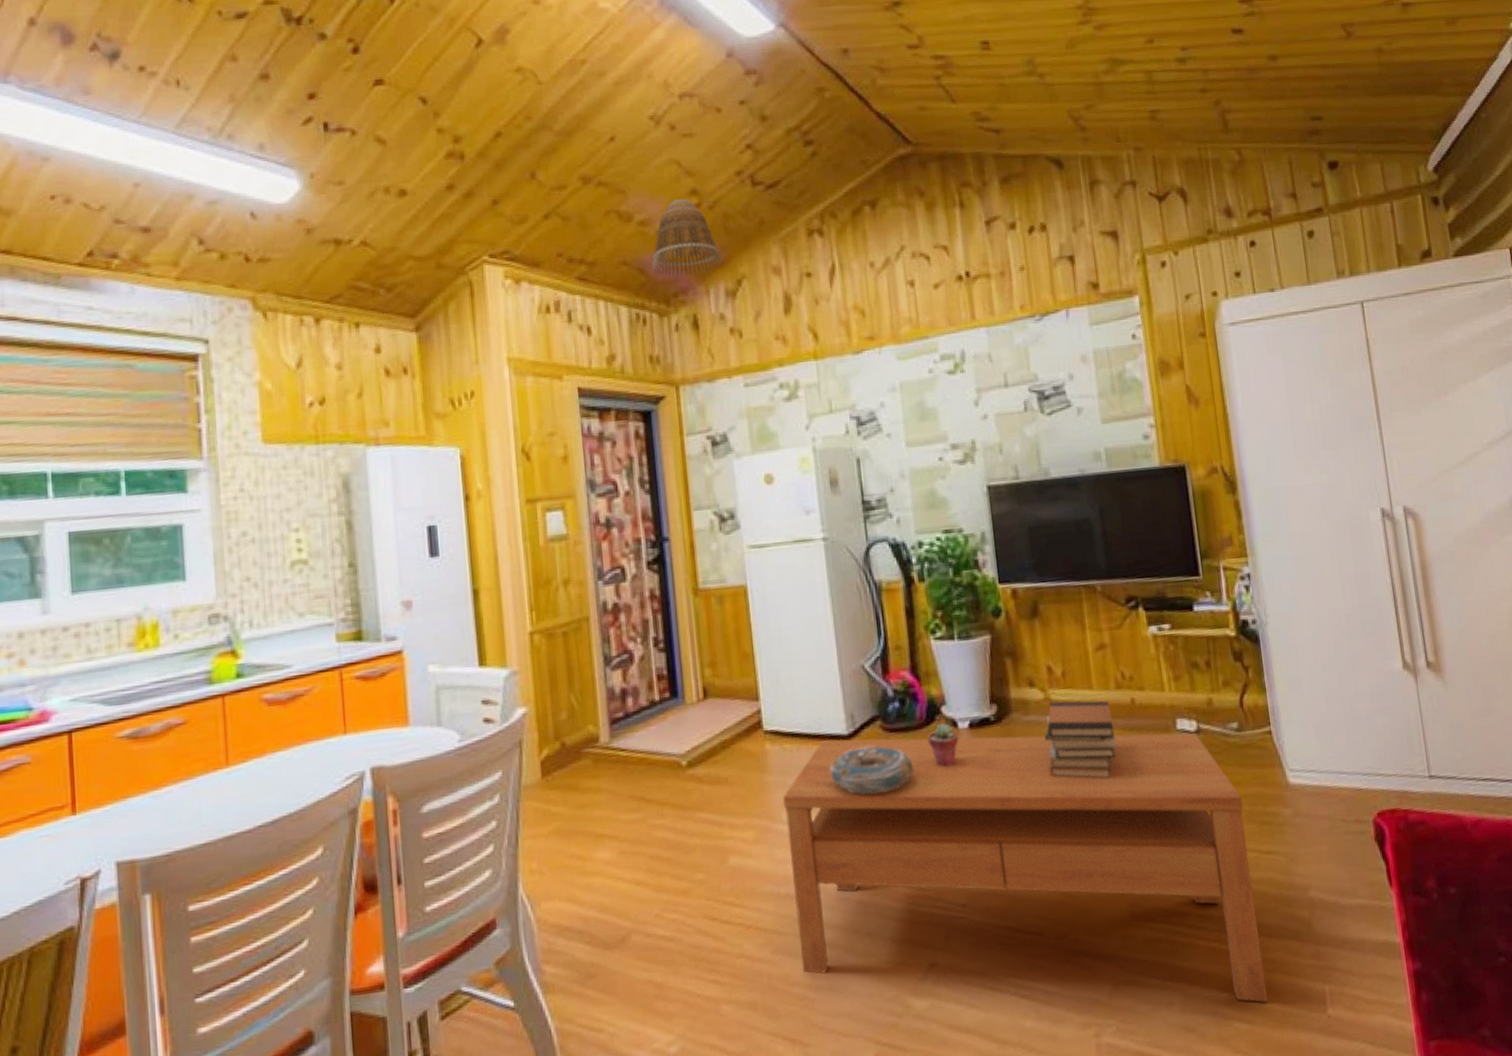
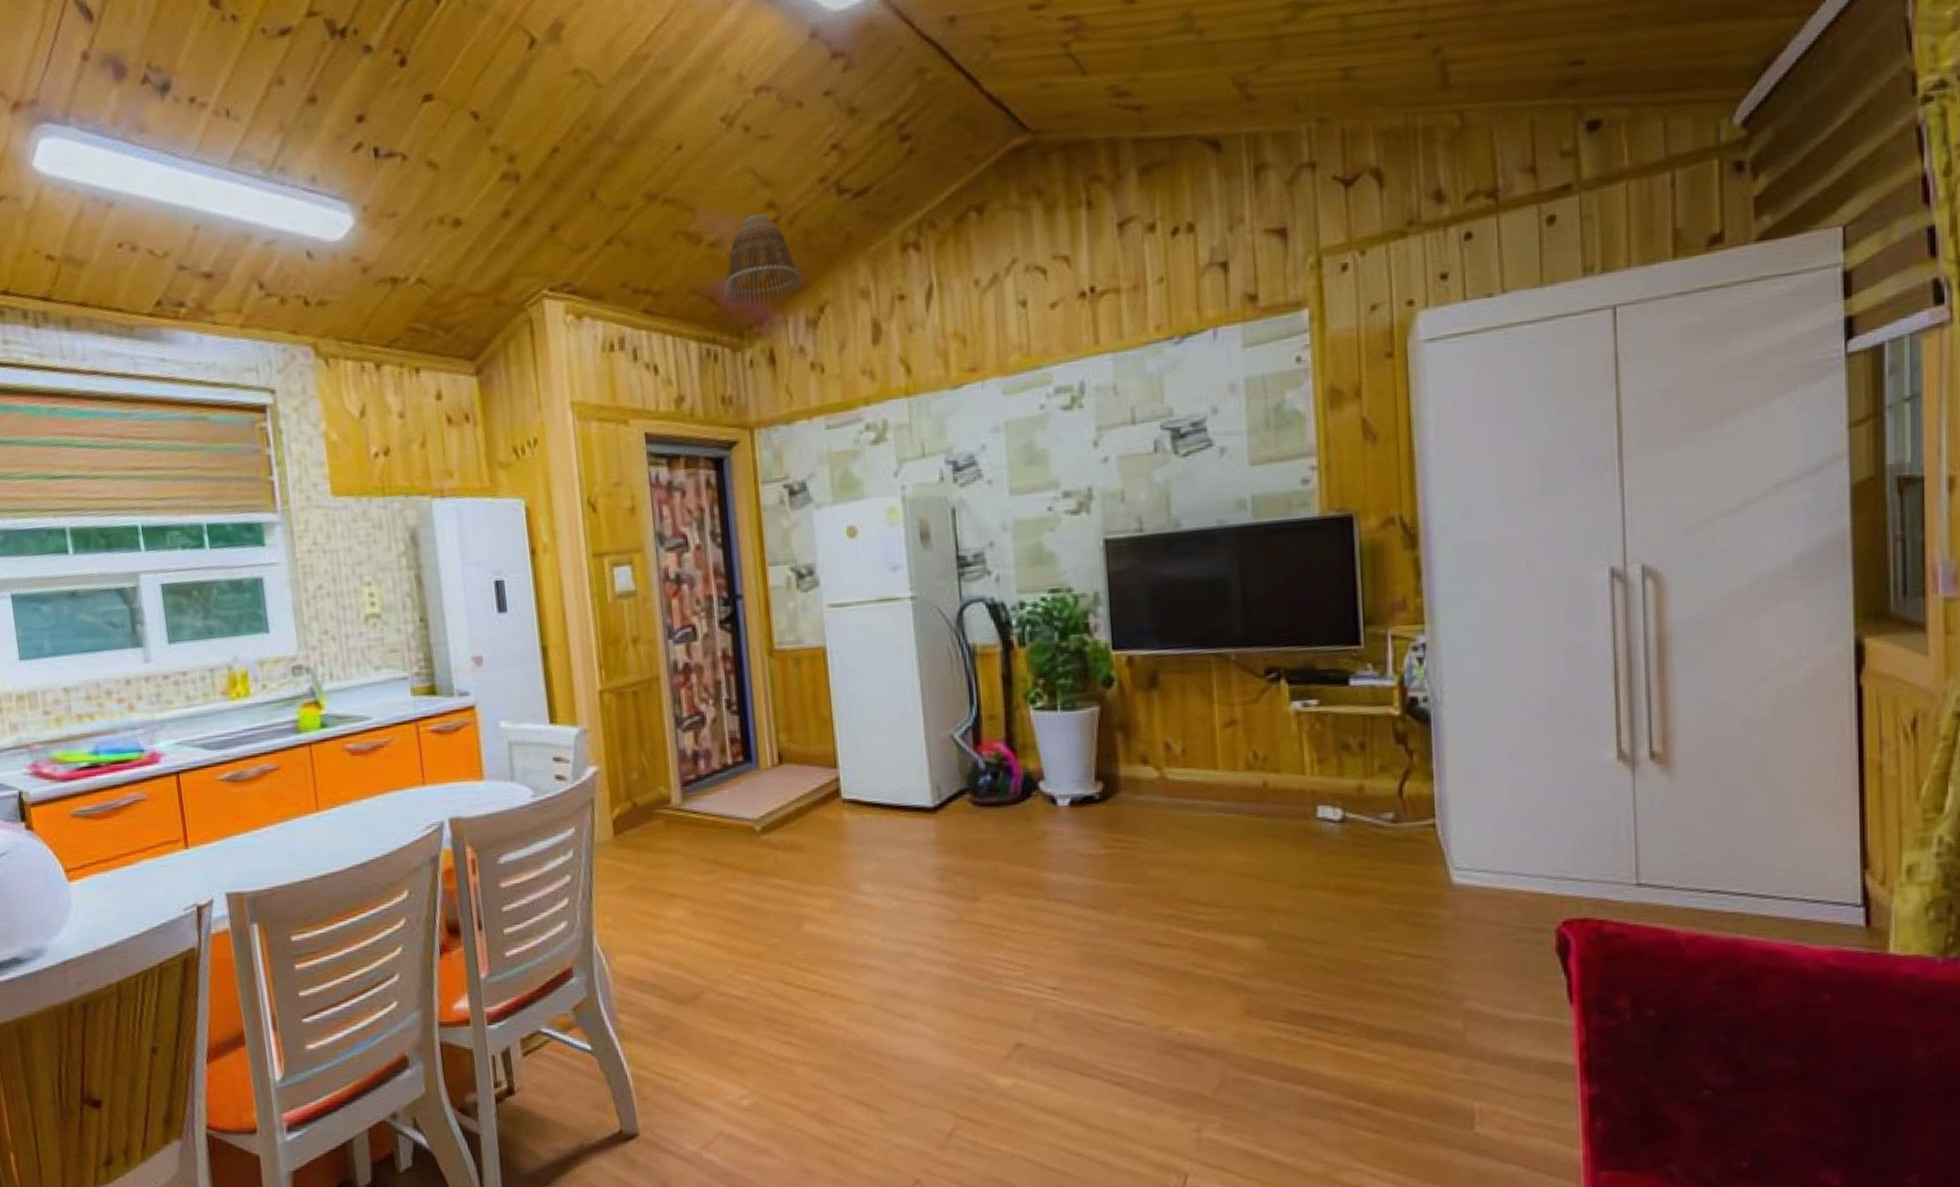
coffee table: present [782,733,1268,1003] -> none [861,811,1403,1114]
decorative bowl: present [830,746,915,794] -> none [913,820,1006,870]
potted succulent: present [927,724,959,767] -> none [1022,800,1058,845]
book stack: present [1044,701,1117,779] -> none [1156,781,1243,867]

